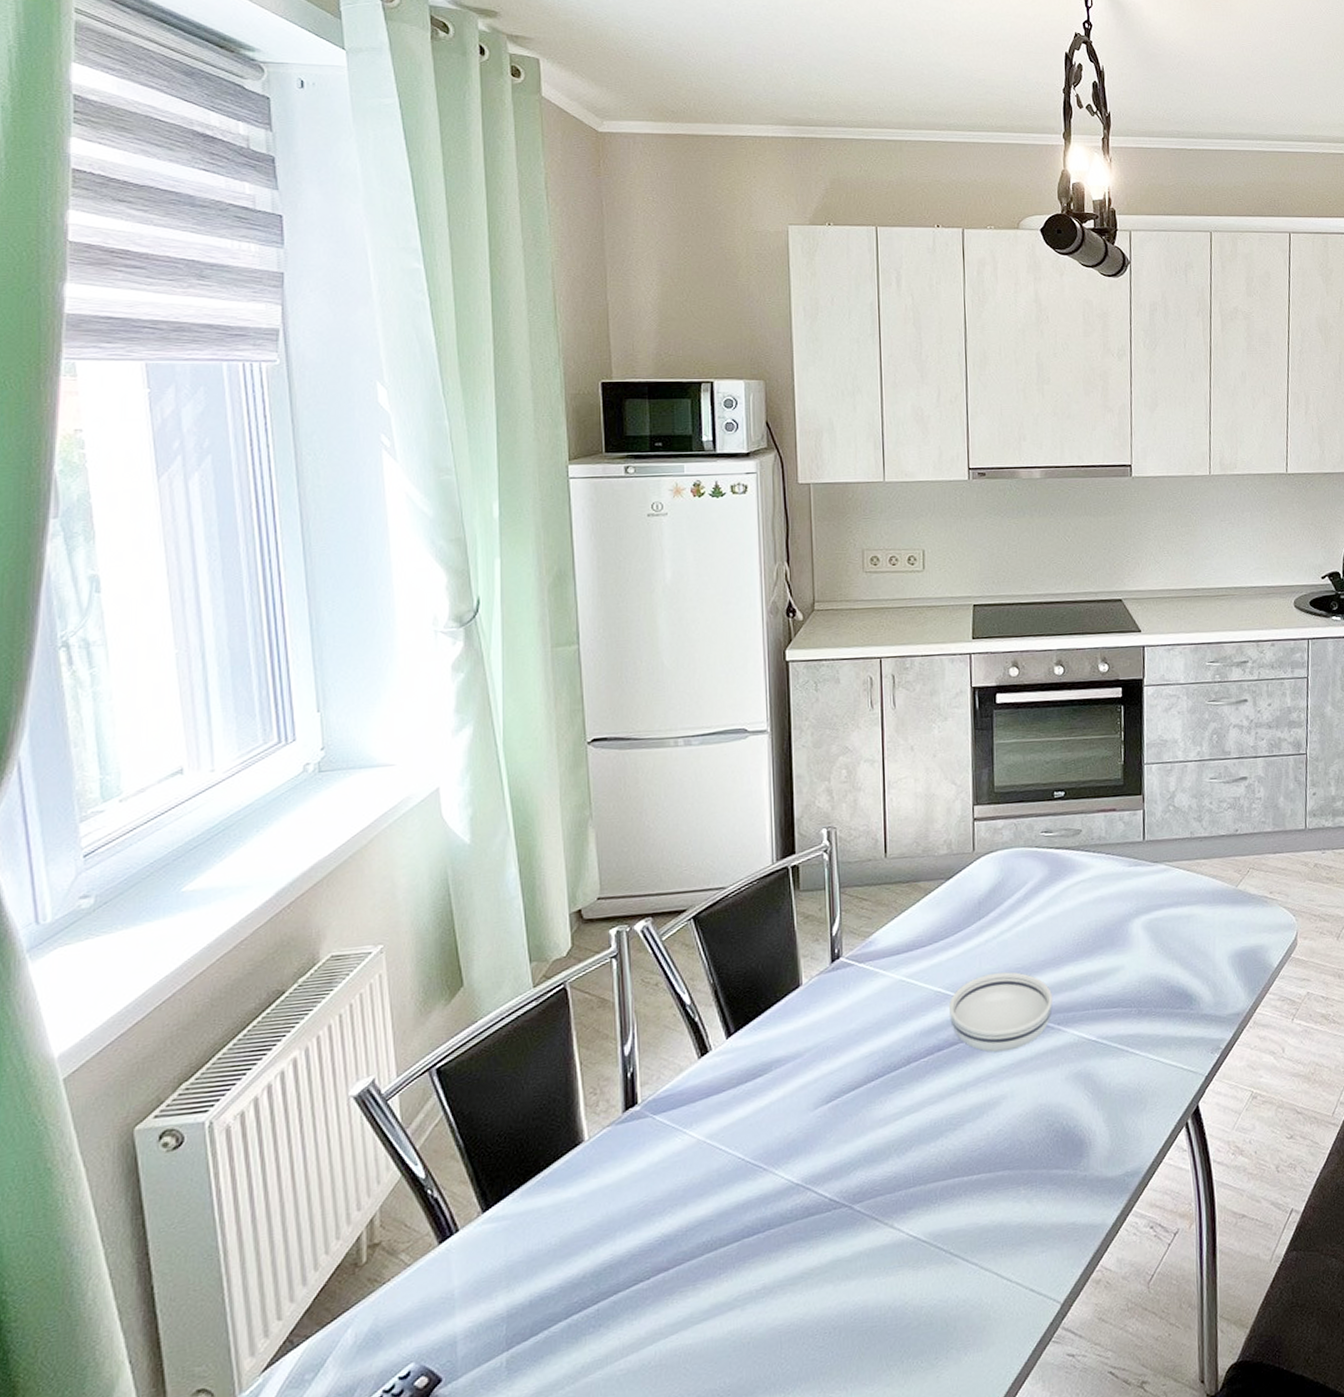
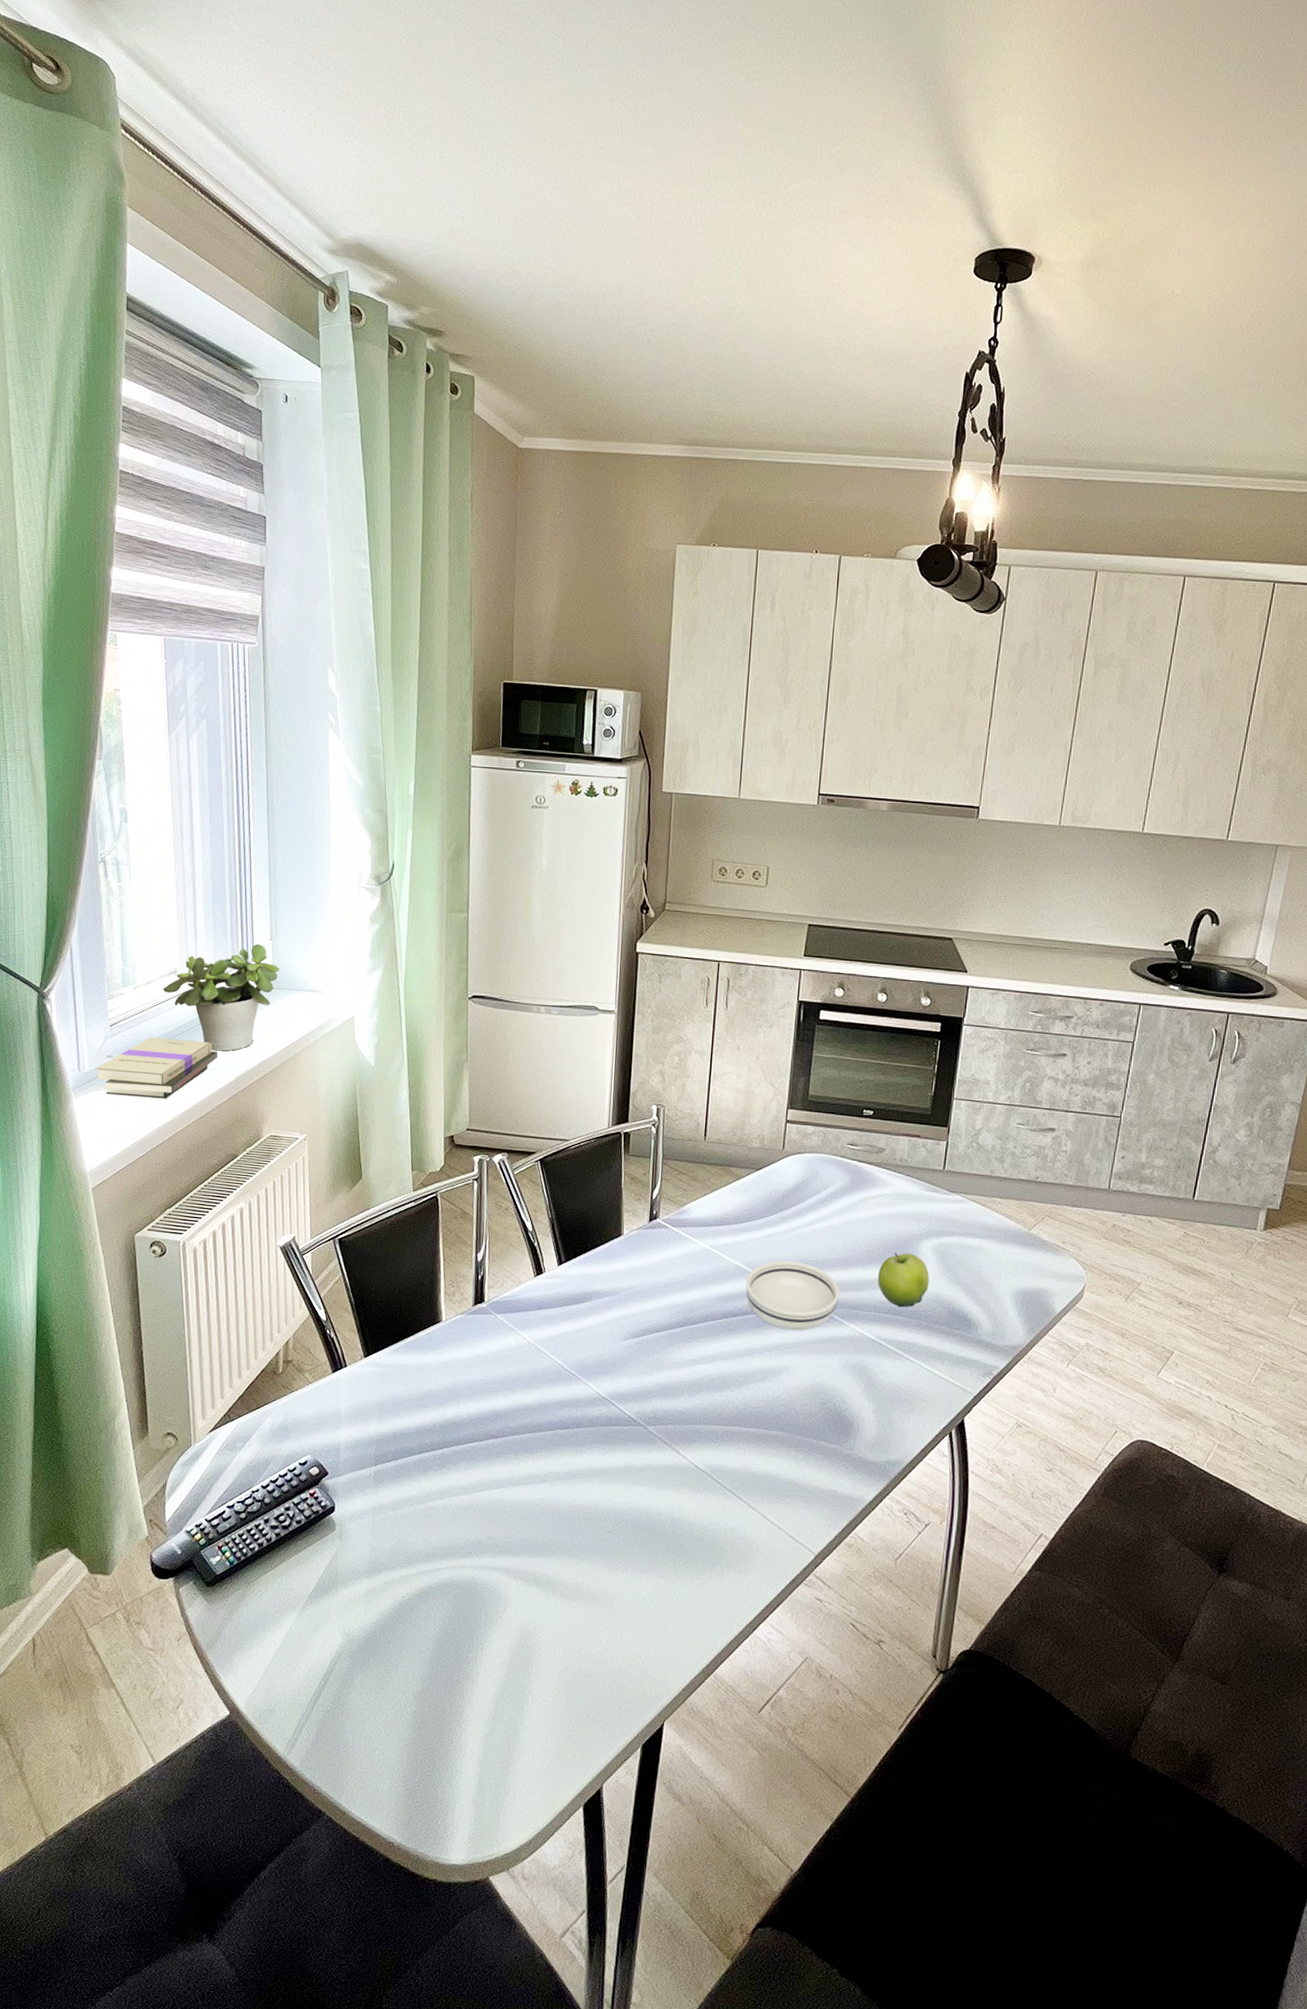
books: none [64,852,250,948] -> present [96,1037,218,1099]
potted plant: none [163,719,333,863] -> present [162,944,280,1052]
fruit: none [1091,937,1145,998] -> present [878,1252,930,1308]

